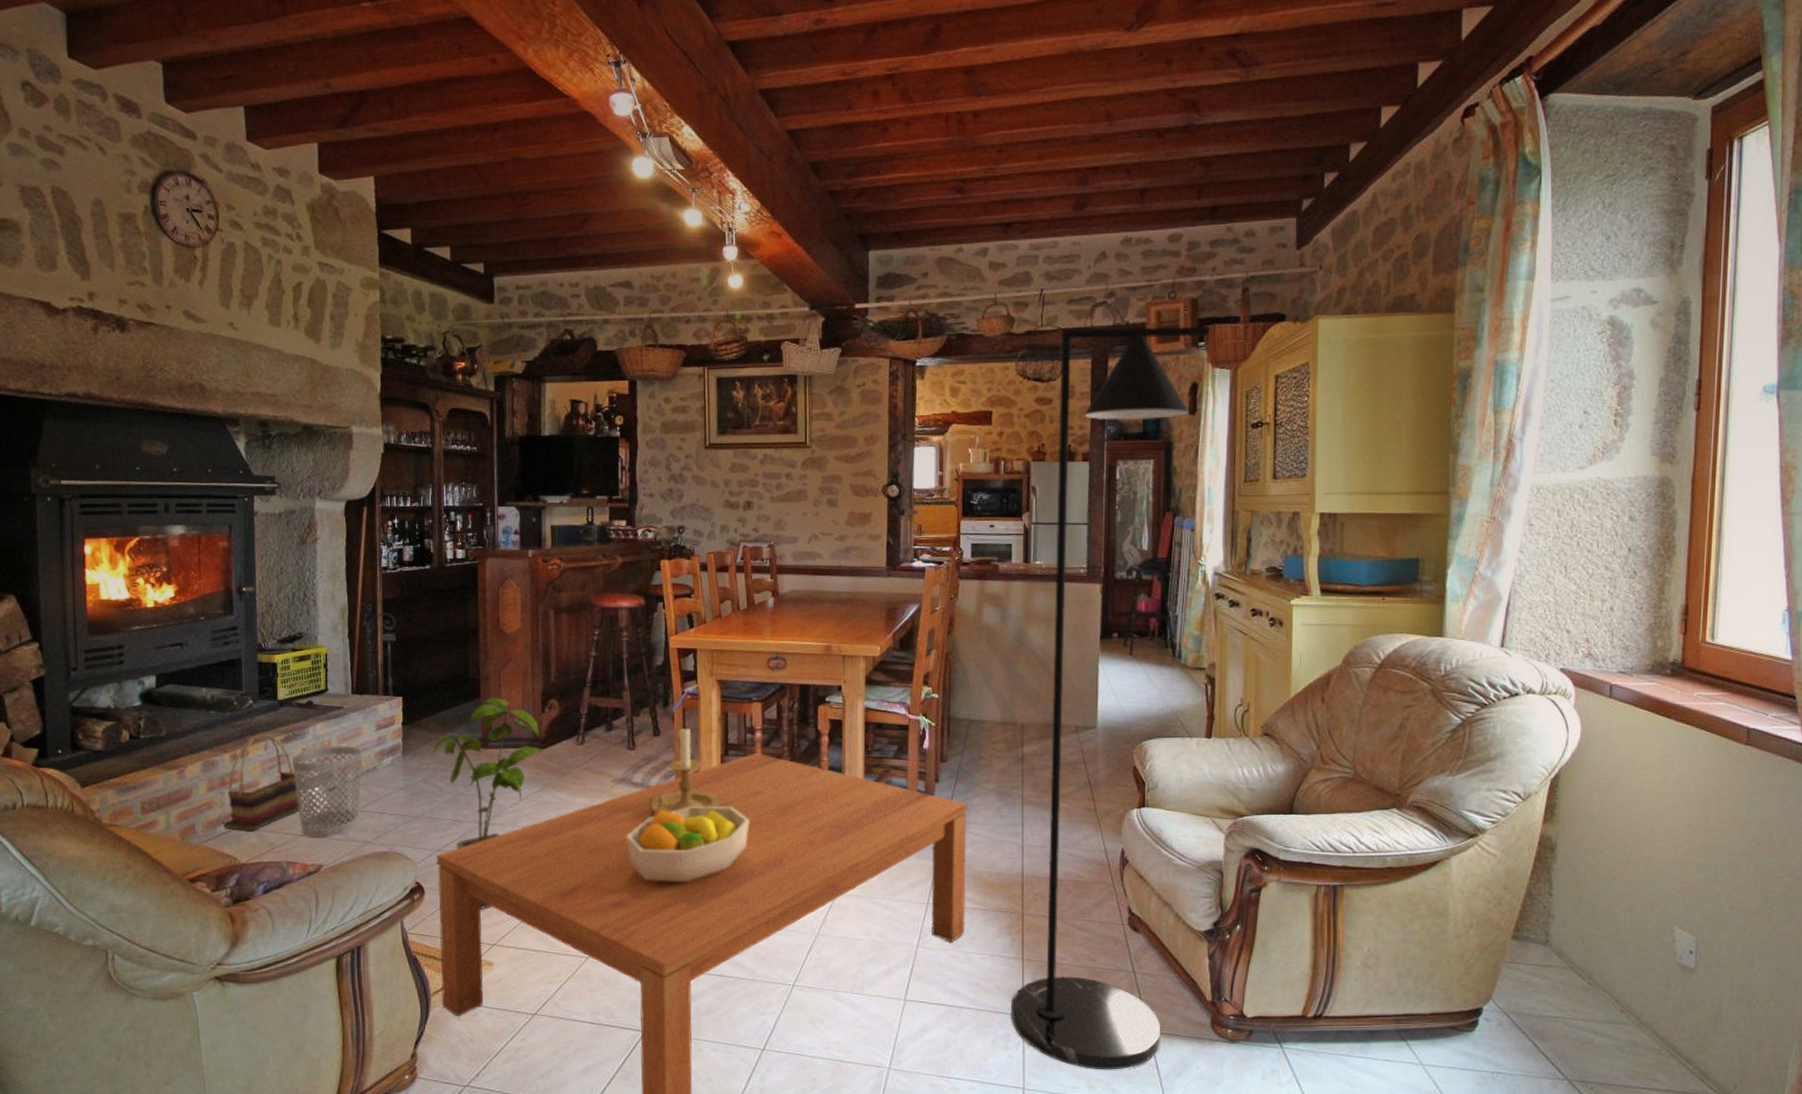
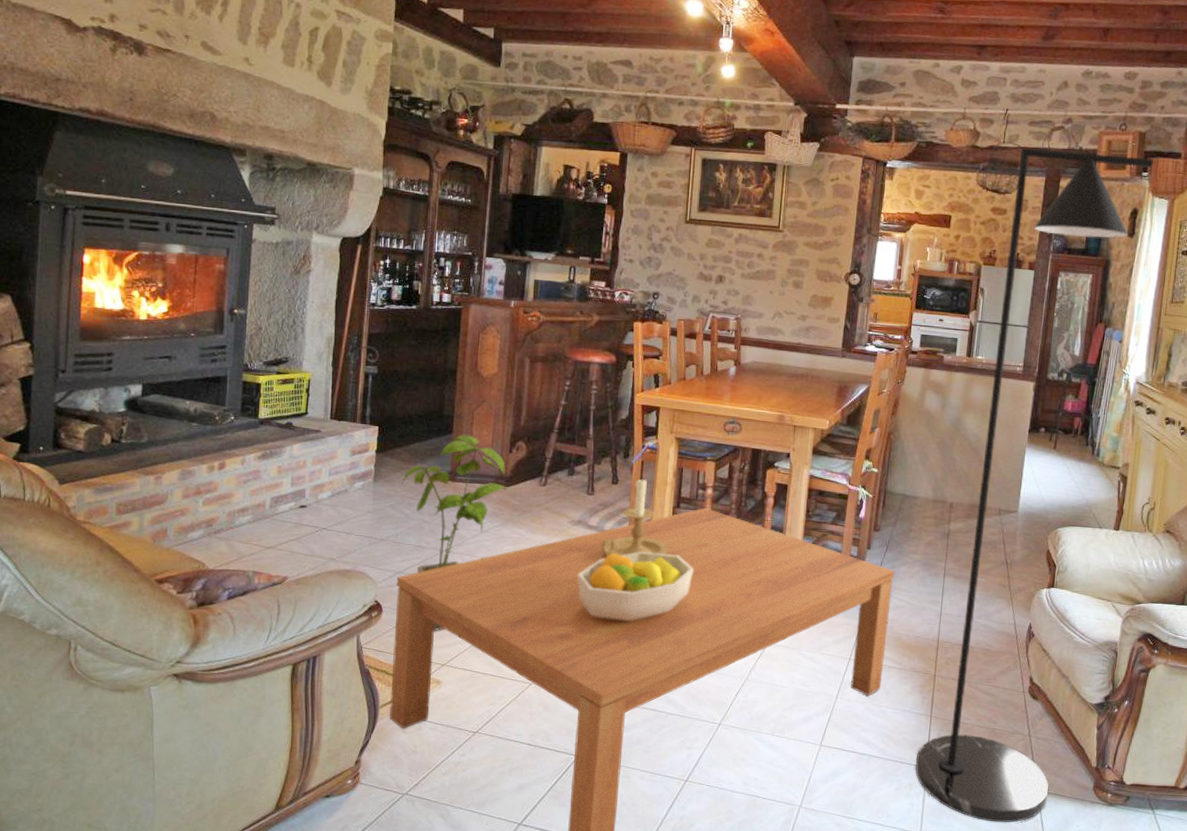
basket: present [223,733,302,831] -> none [195,448,274,540]
wastebasket: present [291,746,363,838] -> none [266,466,336,552]

